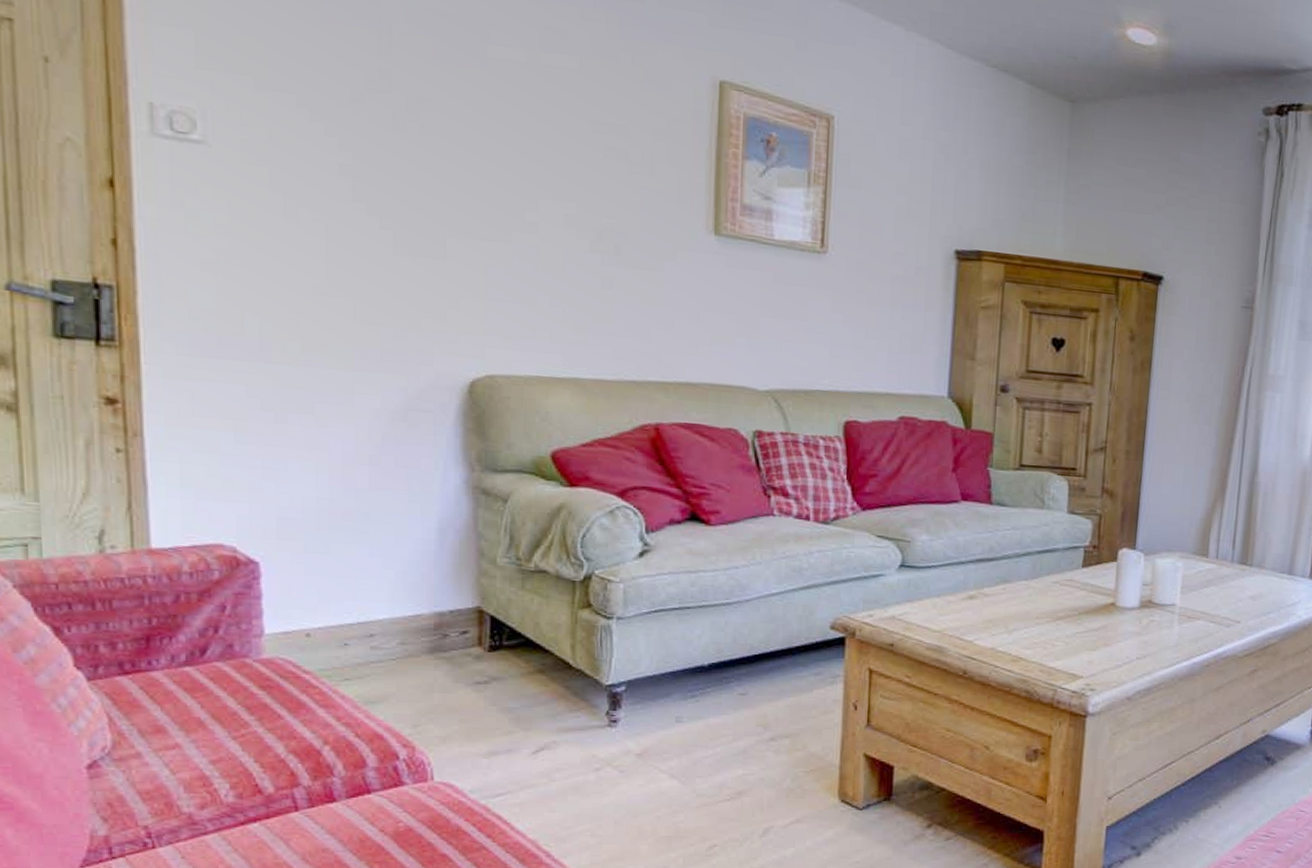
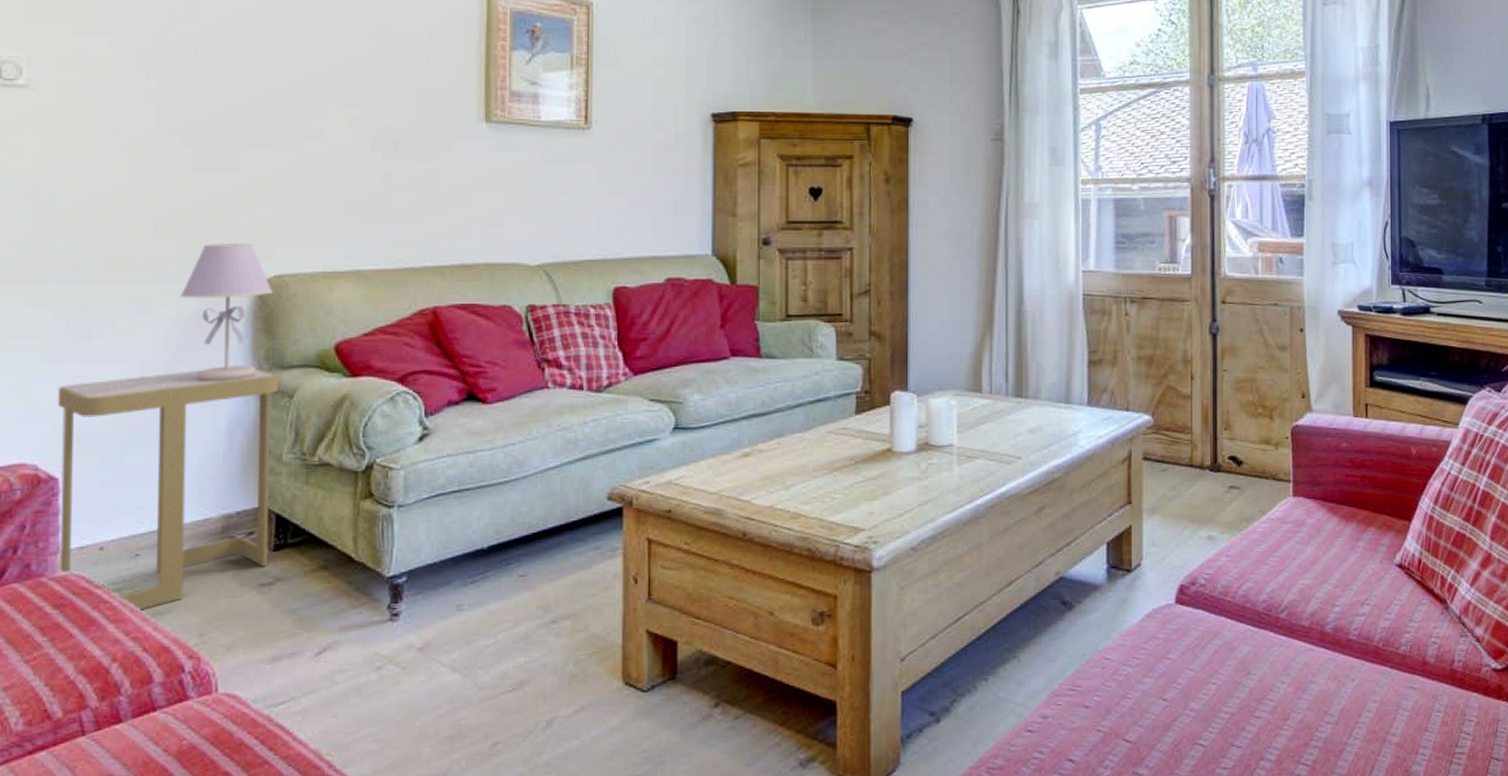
side table: none [255,465,491,699] -> present [58,368,278,612]
table lamp: none [384,335,485,479] -> present [180,242,274,381]

